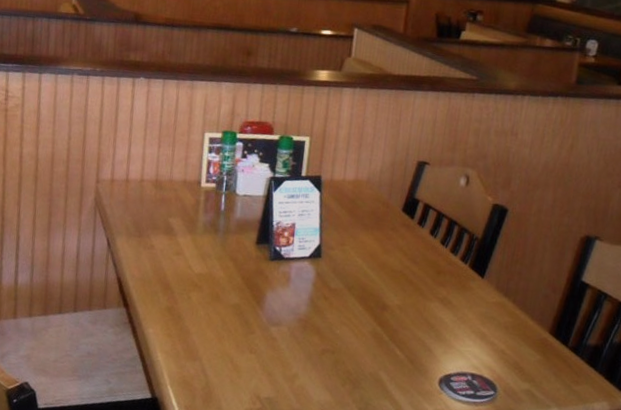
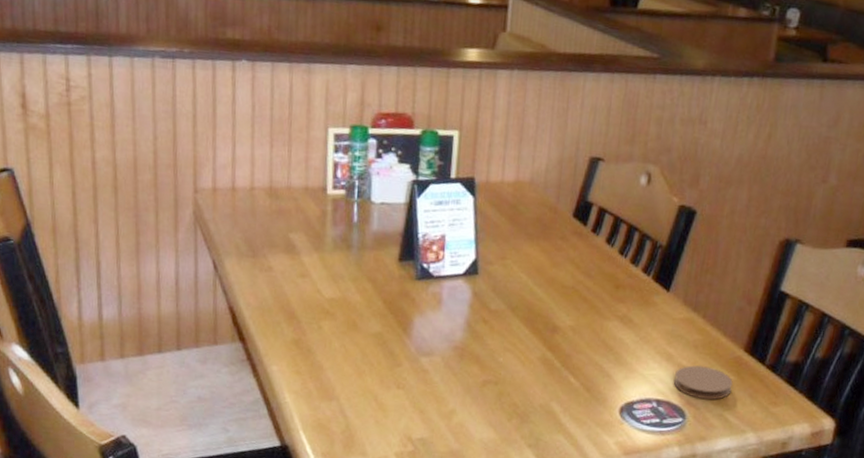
coaster: none [486,344,539,376] -> present [673,365,733,400]

